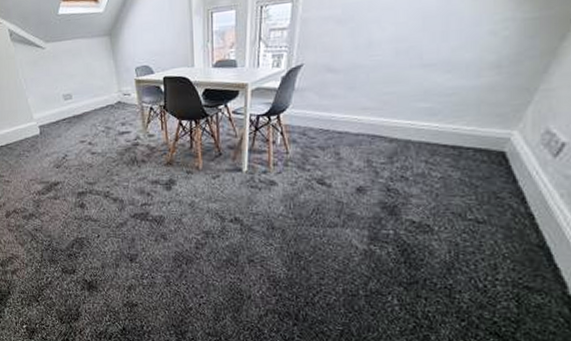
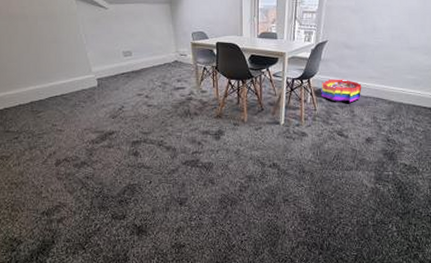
storage bin: none [294,112,351,143] -> present [321,79,362,103]

